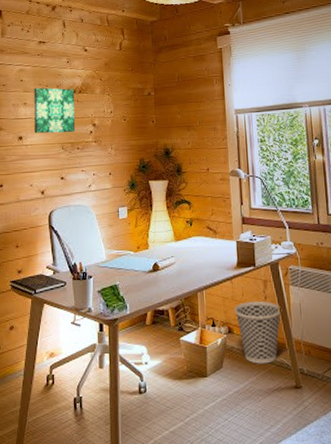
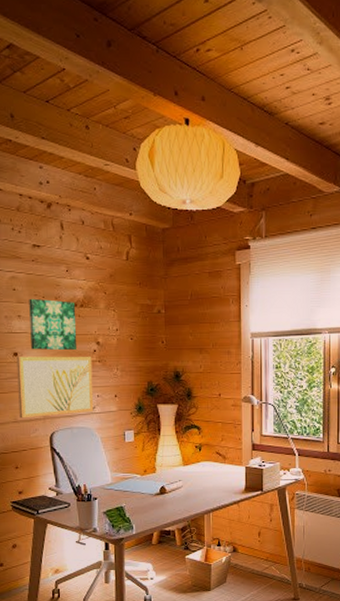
wall art: none [21,137,90,198] -> present [16,356,94,419]
wastebasket: present [234,300,282,364] -> none [240,523,286,579]

